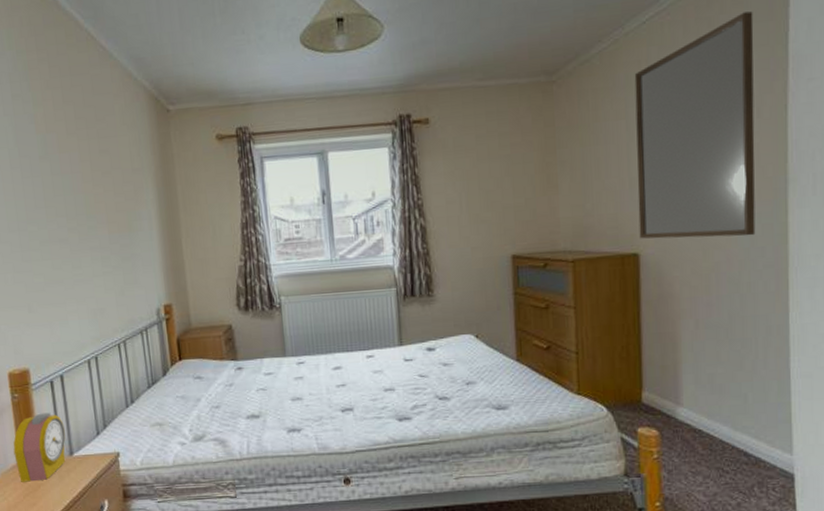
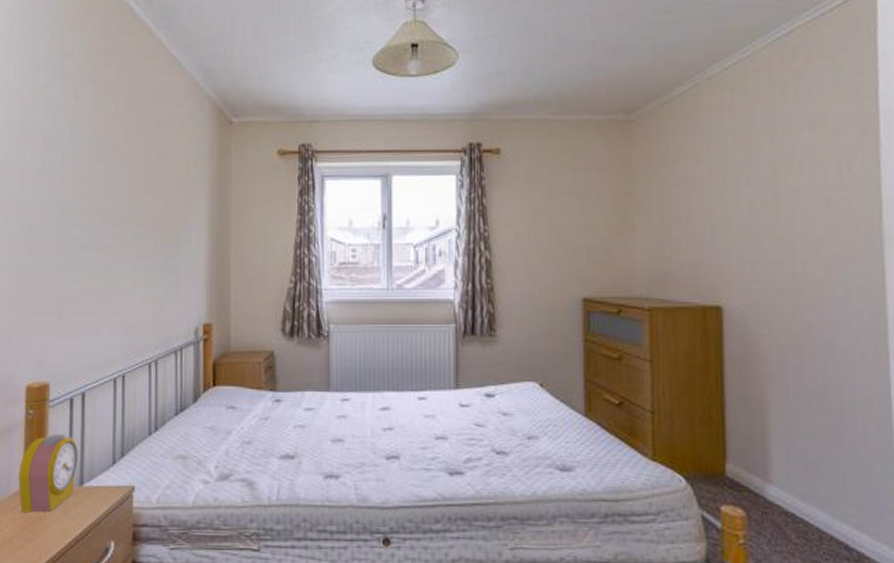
home mirror: present [634,11,756,239] -> none [717,65,850,296]

